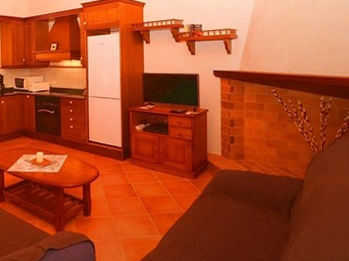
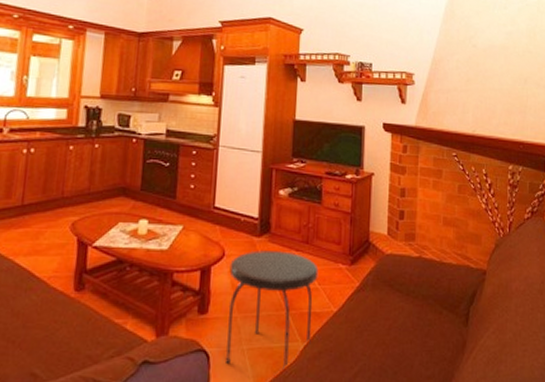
side table: none [103,170,170,254] -> present [226,250,319,370]

